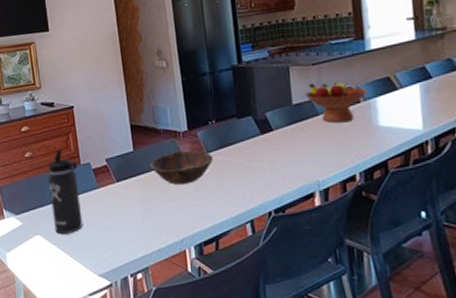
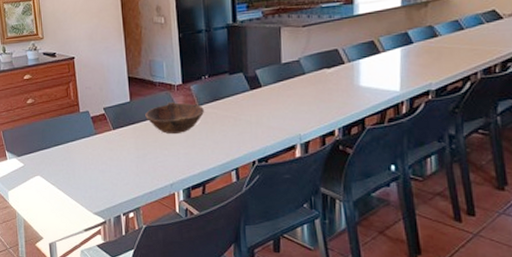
thermos bottle: present [47,149,83,235] -> none [48,98,81,176]
fruit bowl: present [304,82,367,123] -> none [293,44,352,82]

